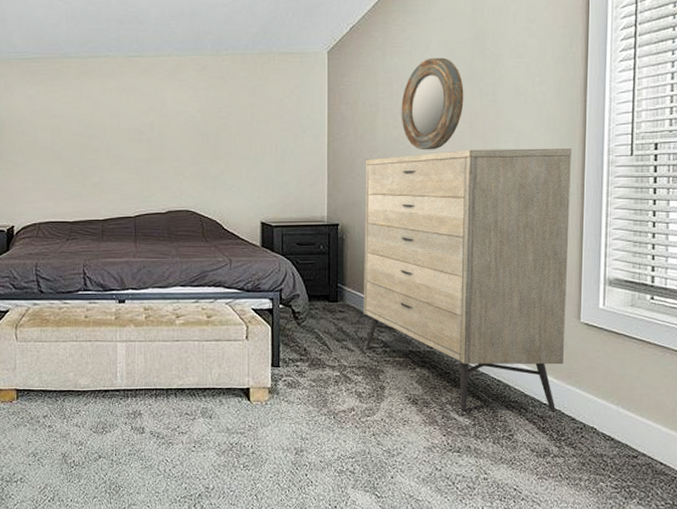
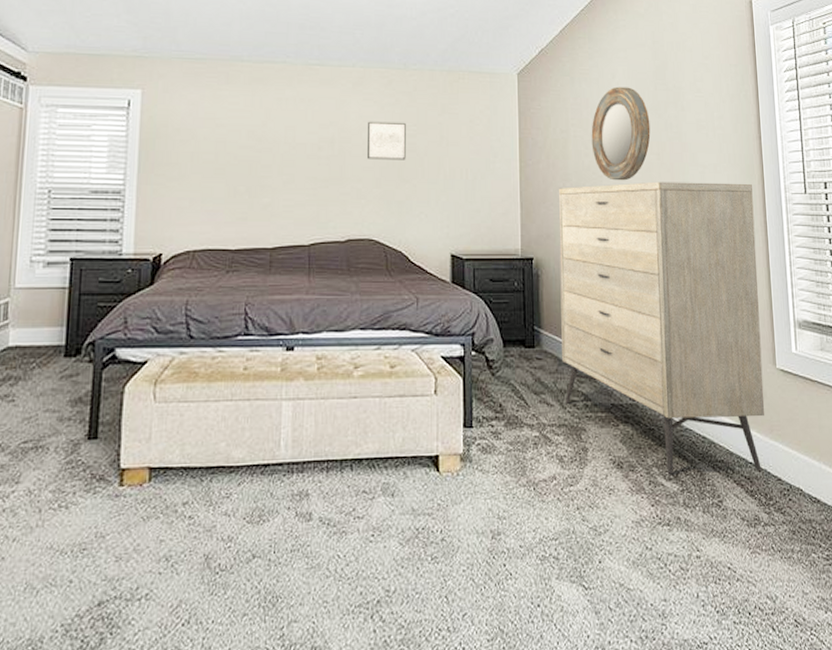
wall art: none [183,105,219,140] -> present [366,121,406,160]

